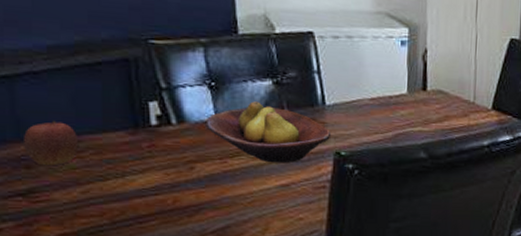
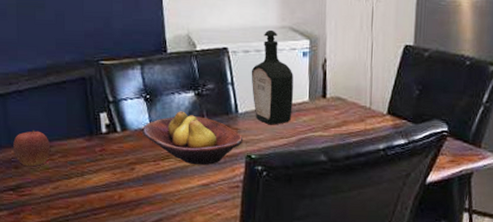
bottle: none [341,14,390,119] -> present [251,29,293,125]

